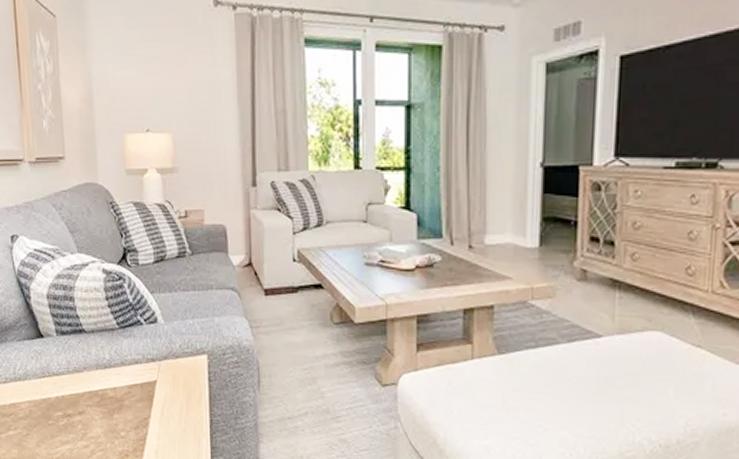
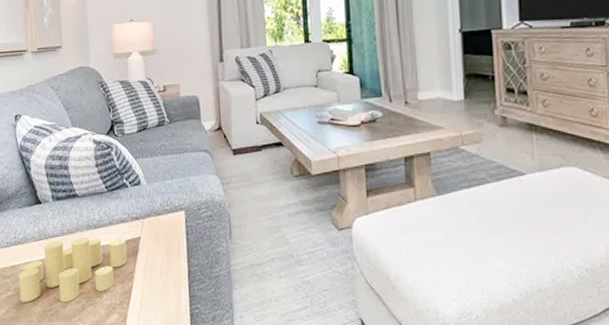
candle: none [19,376,141,447] -> present [18,236,127,303]

